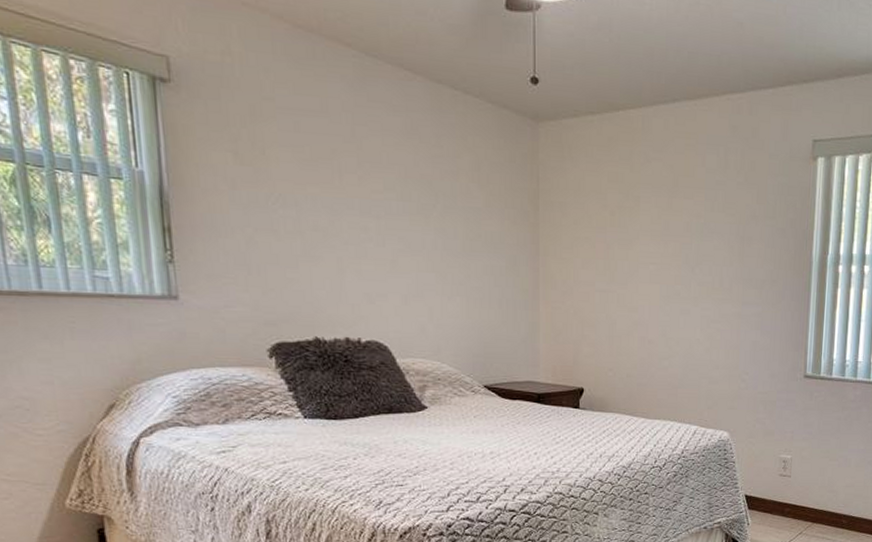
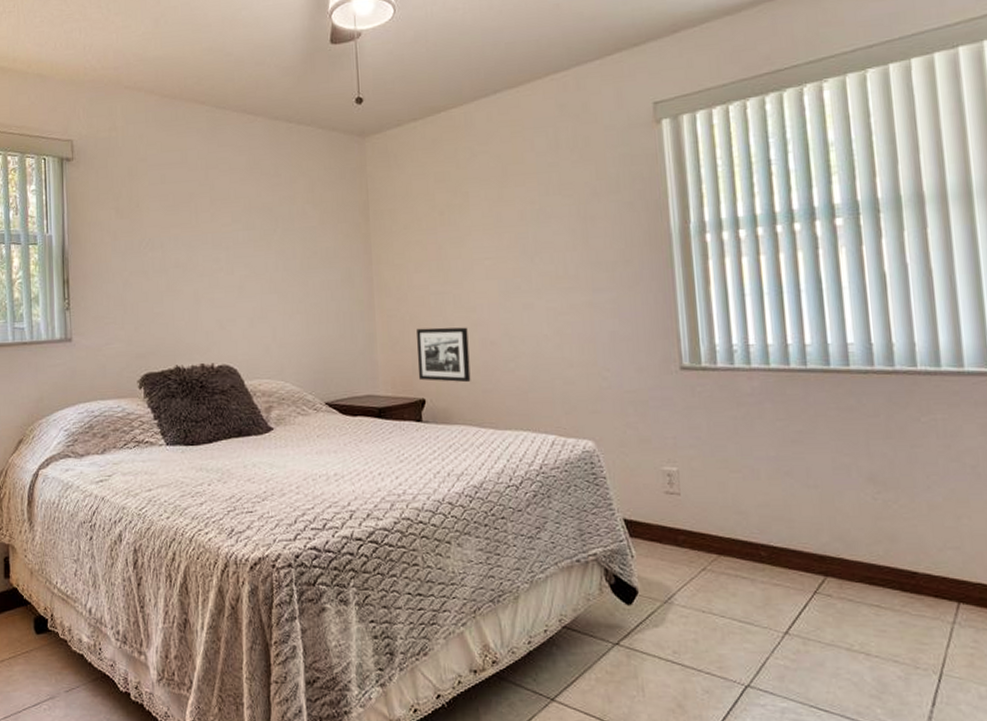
picture frame: none [578,322,628,376] -> present [417,327,471,383]

